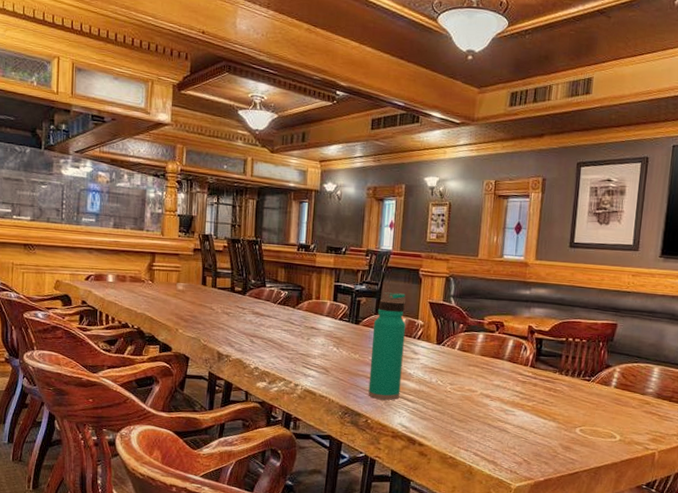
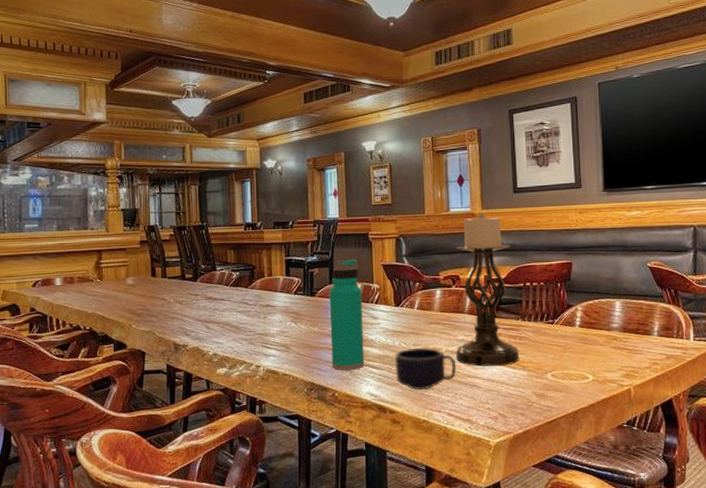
mug: none [428,386,489,429] -> present [394,347,456,390]
candle holder: none [489,262,558,415] -> present [455,212,520,366]

